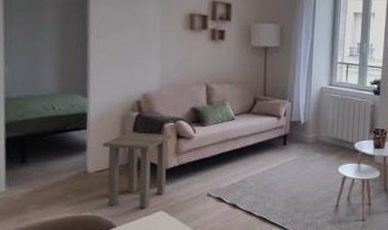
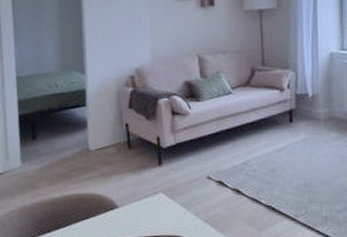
side table: present [103,132,173,208] -> none [102,108,168,189]

